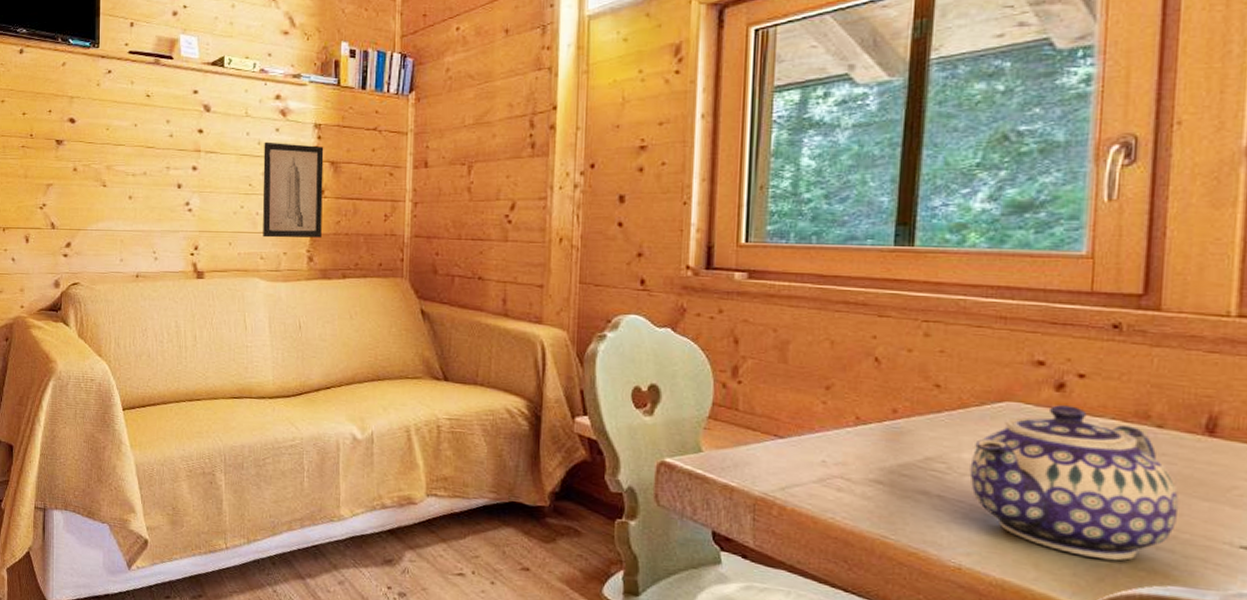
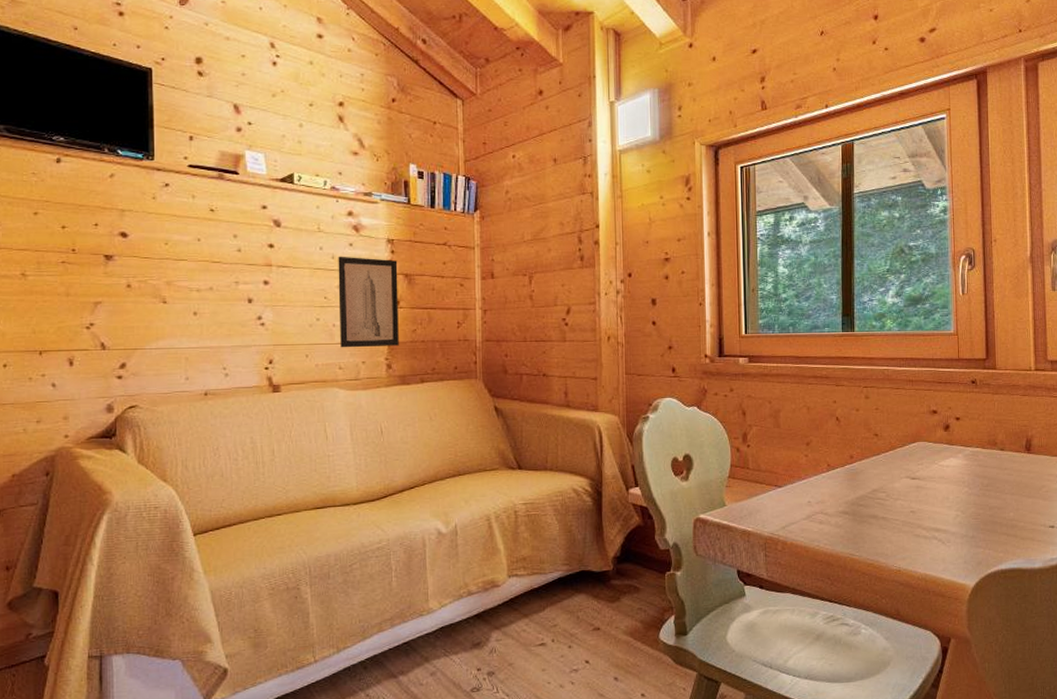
teapot: present [969,405,1179,561] -> none [900,441,1017,549]

